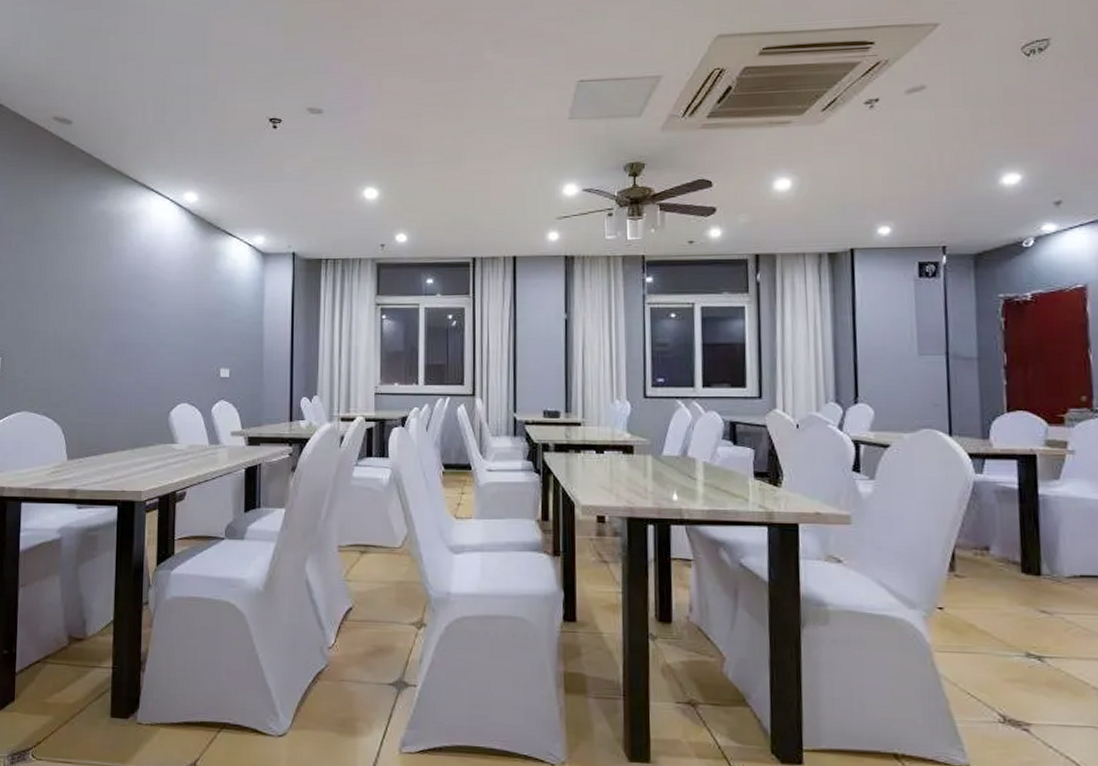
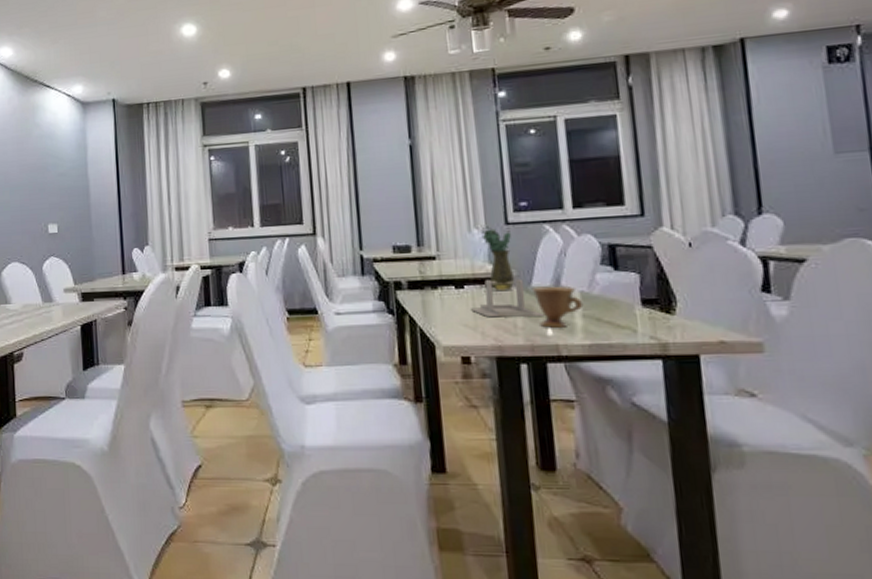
napkin holder: none [607,447,673,484] -> present [469,278,546,318]
vase: none [622,397,649,458] -> present [480,225,515,292]
teacup: none [662,456,705,494] -> present [531,286,584,328]

